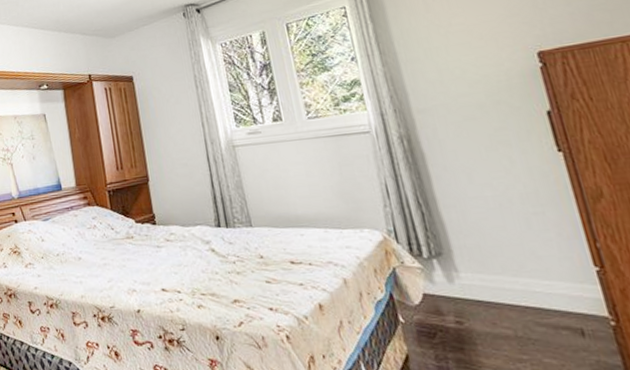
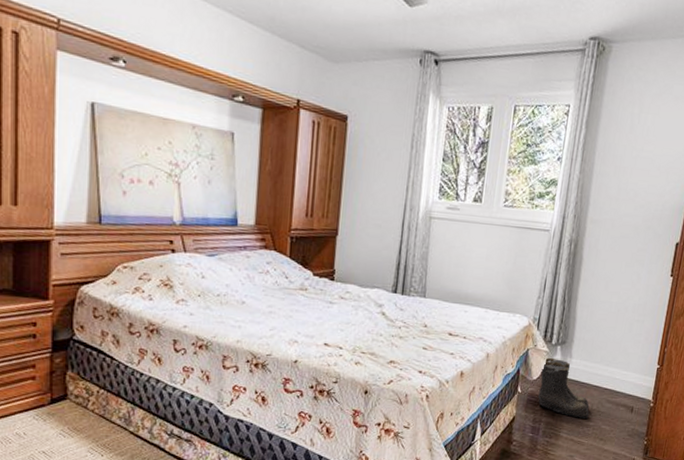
boots: none [420,274,517,352] -> present [537,357,590,420]

